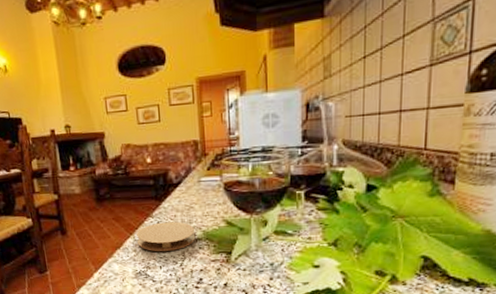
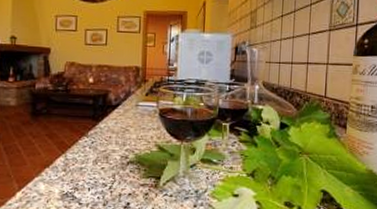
coaster: present [137,221,196,251] -> none [68,142,128,172]

